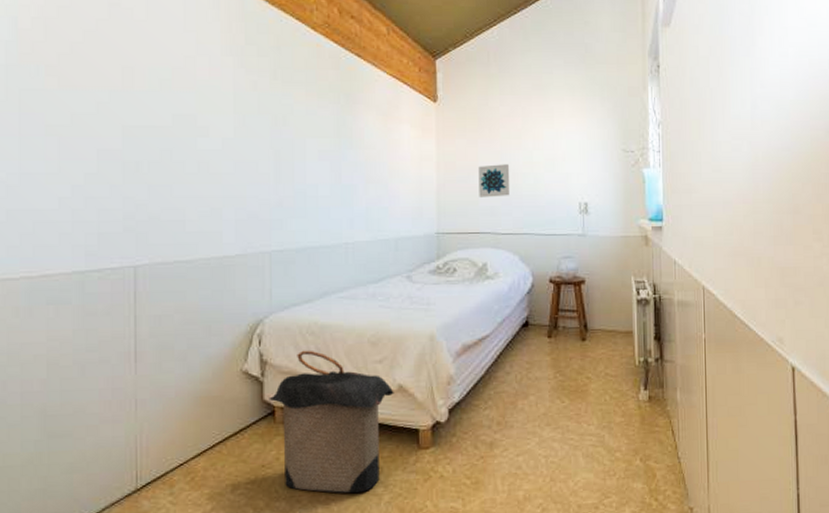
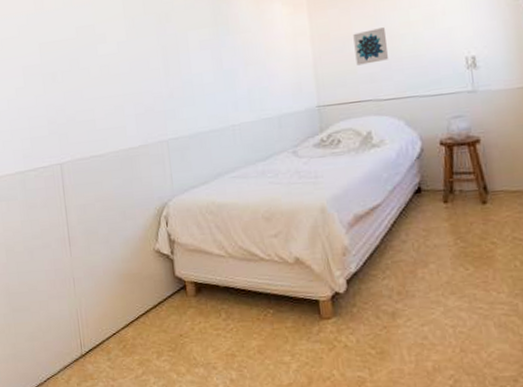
laundry hamper: present [269,350,394,494] -> none [179,228,292,362]

